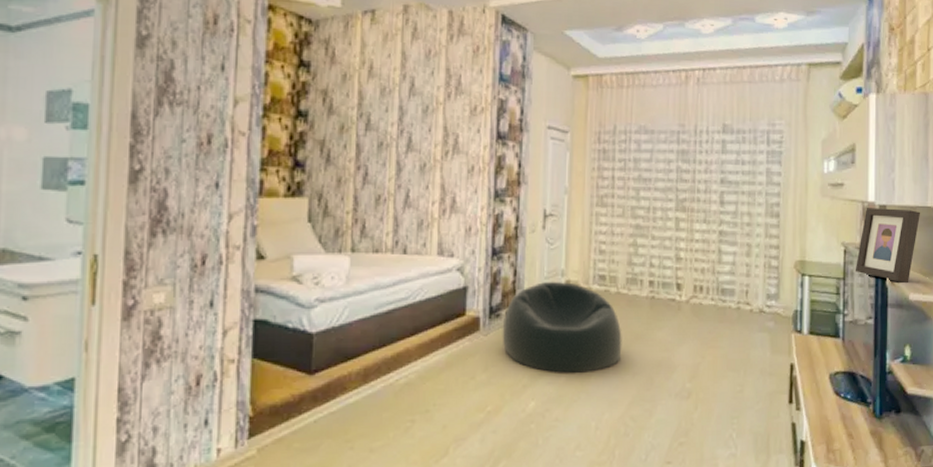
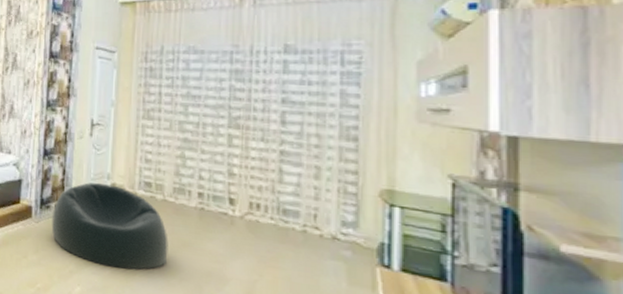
picture frame: present [855,208,920,283] -> none [469,138,577,231]

